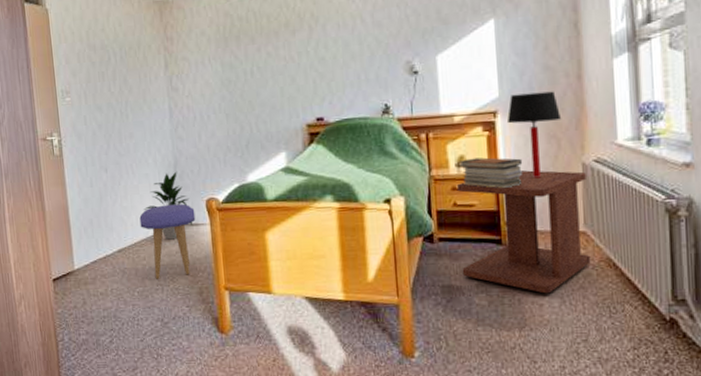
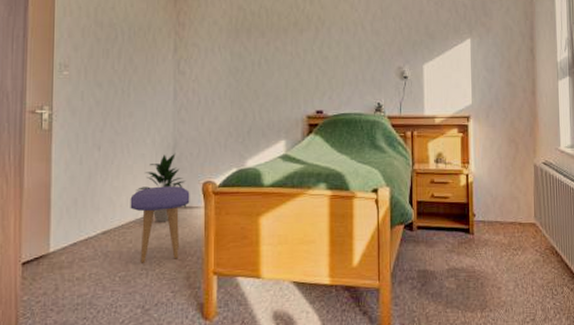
side table: present [456,170,591,294] -> none [434,168,539,278]
book stack: present [459,157,523,189] -> none [438,155,489,184]
table lamp: present [506,91,562,179] -> none [477,103,520,176]

